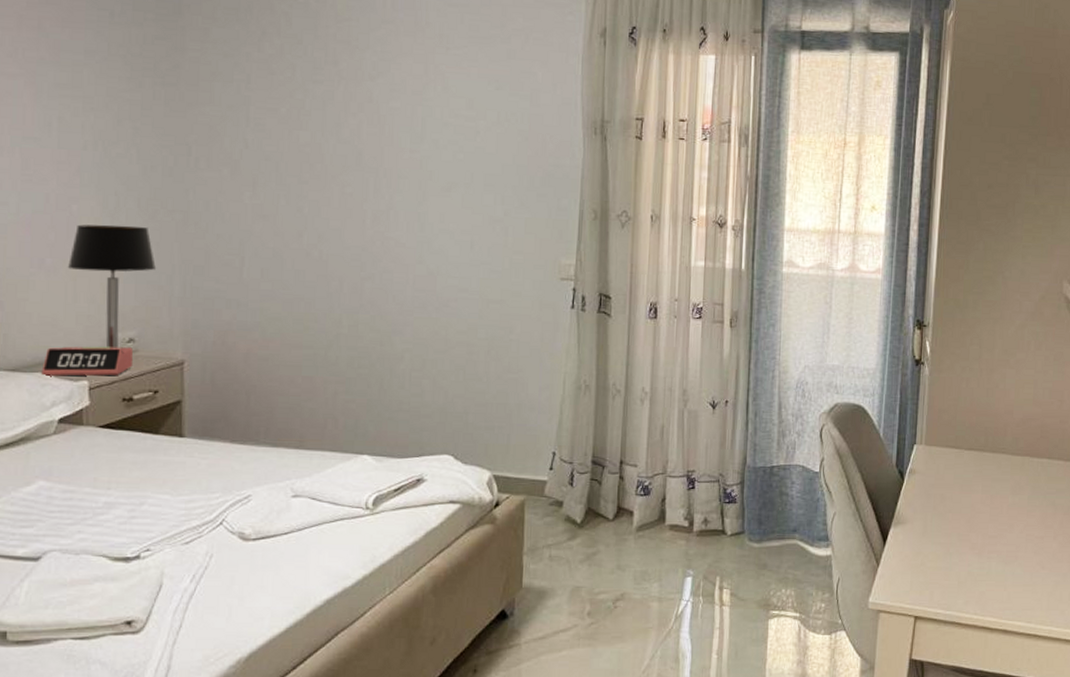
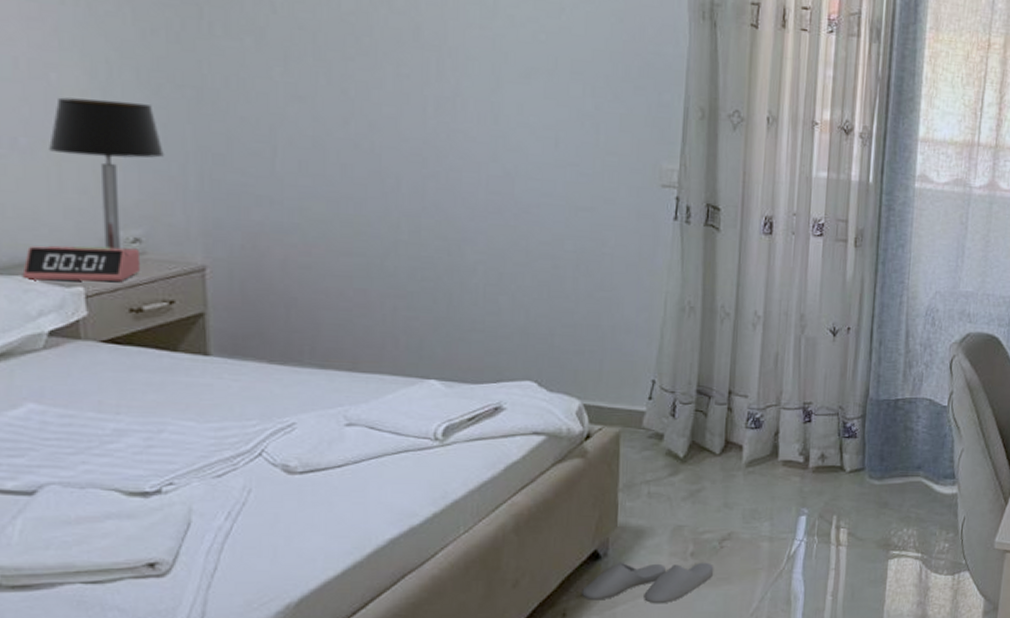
slippers: none [490,621,609,661] -> present [580,562,714,604]

